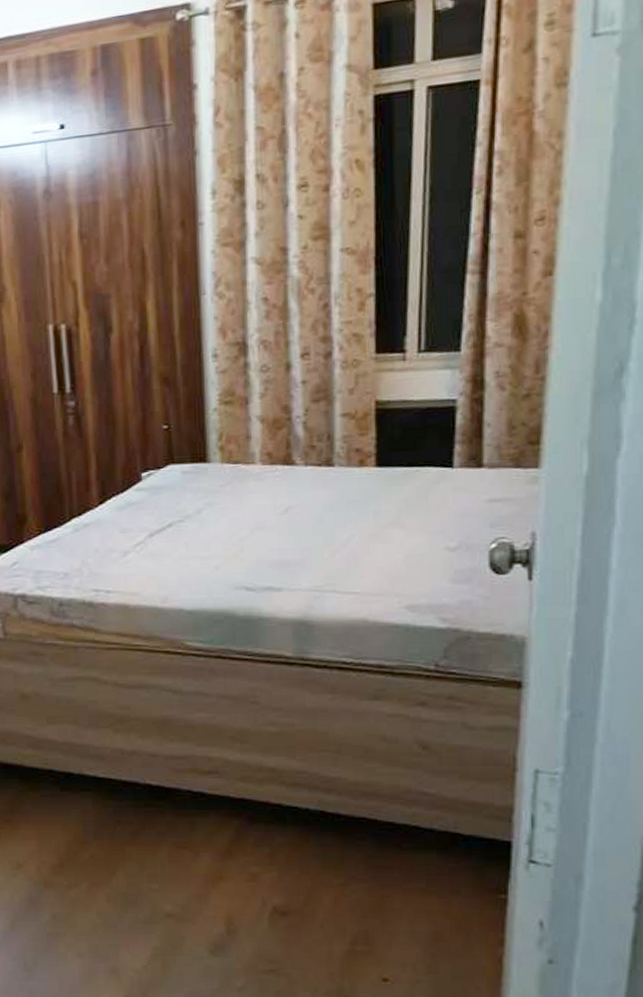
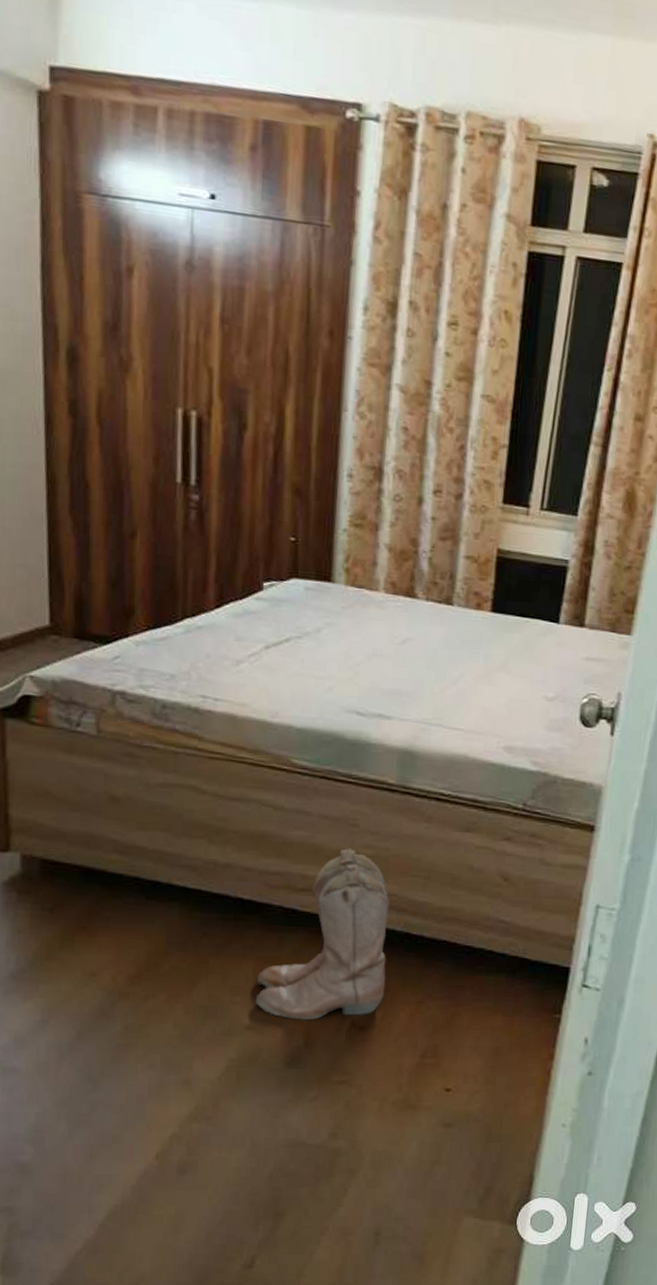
boots: none [173,726,305,907] -> present [255,847,390,1021]

